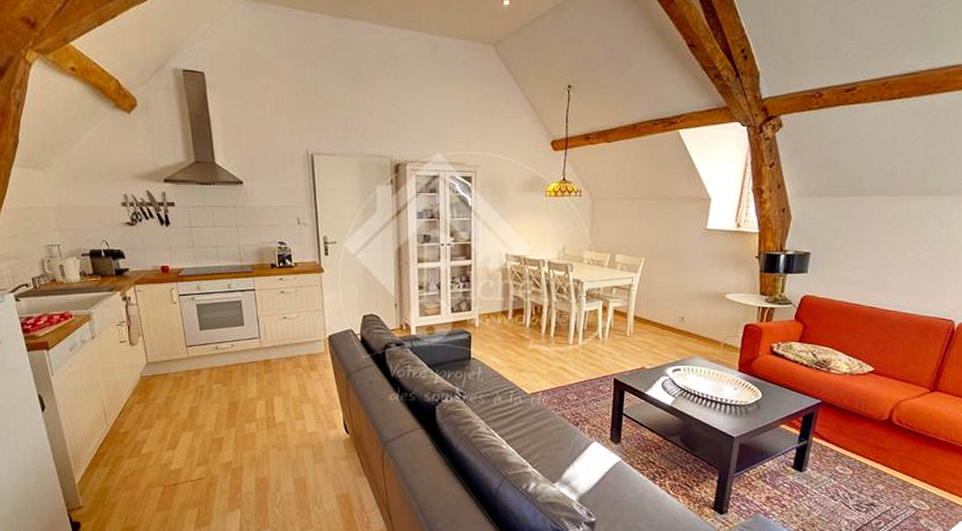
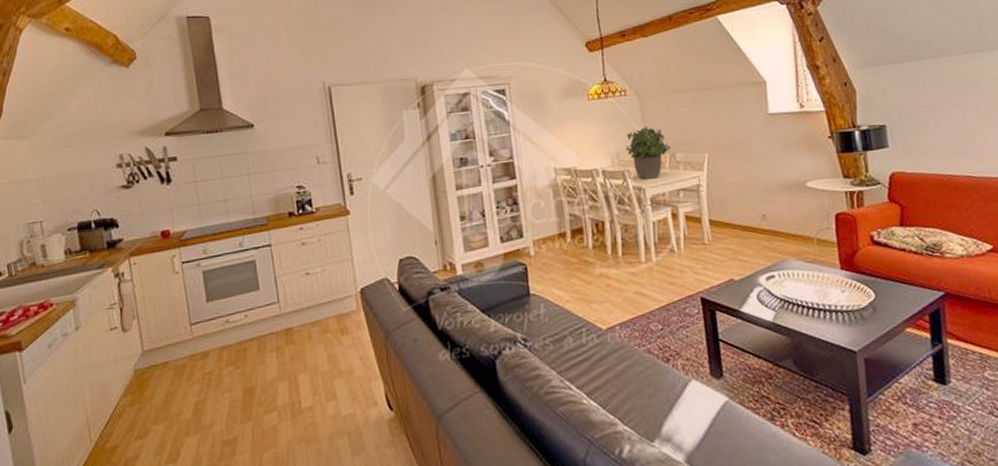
potted plant: none [572,227,613,274] -> present [625,127,671,180]

